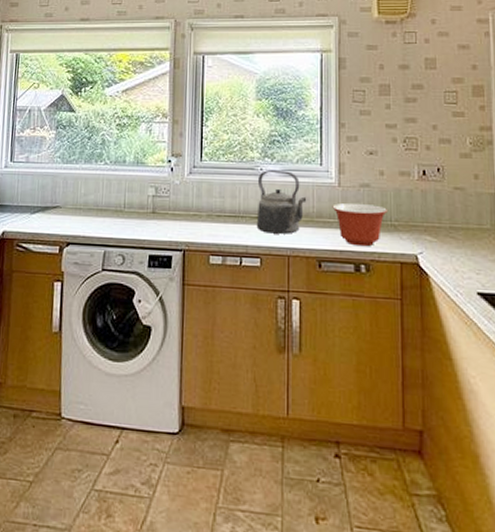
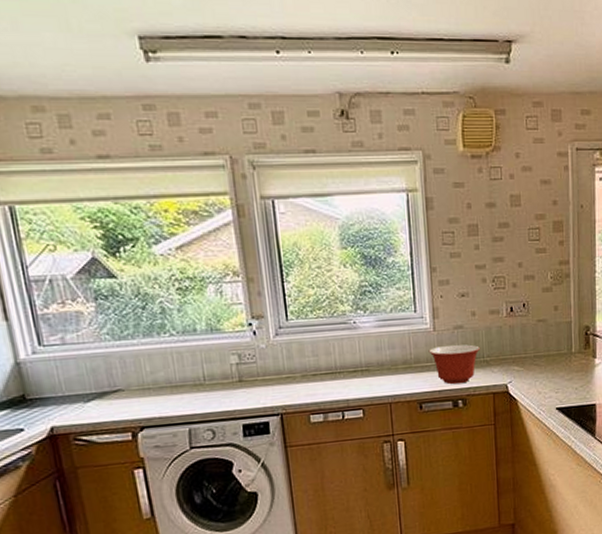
kettle: present [256,170,307,234] -> none [352,321,404,385]

